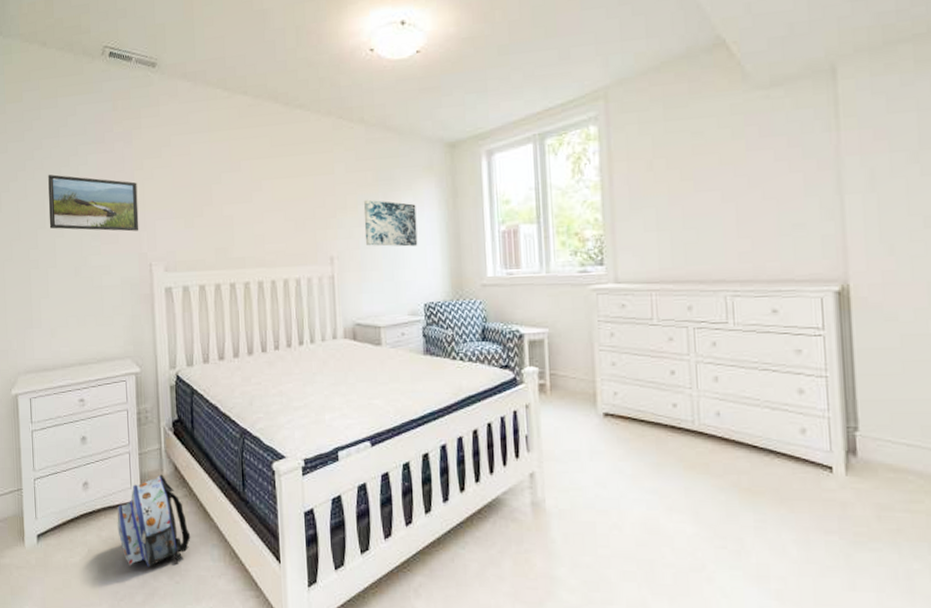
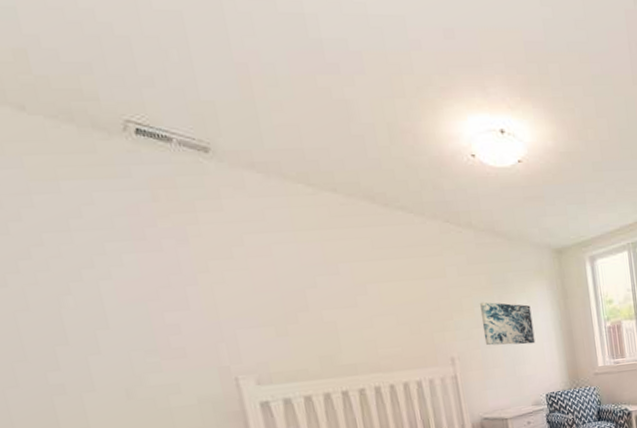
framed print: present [48,174,139,232] -> none [61,278,215,346]

